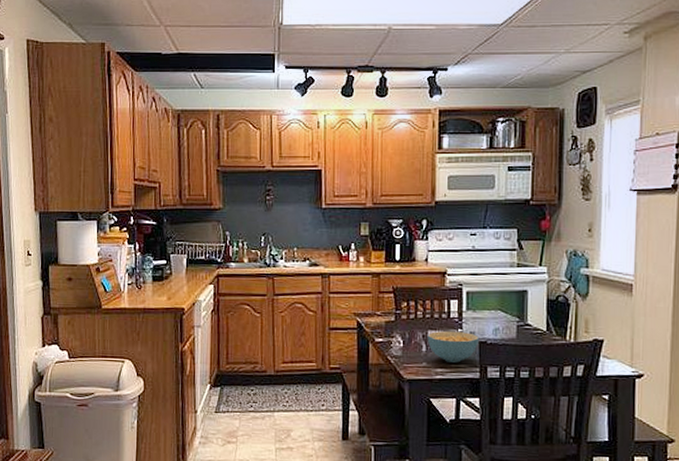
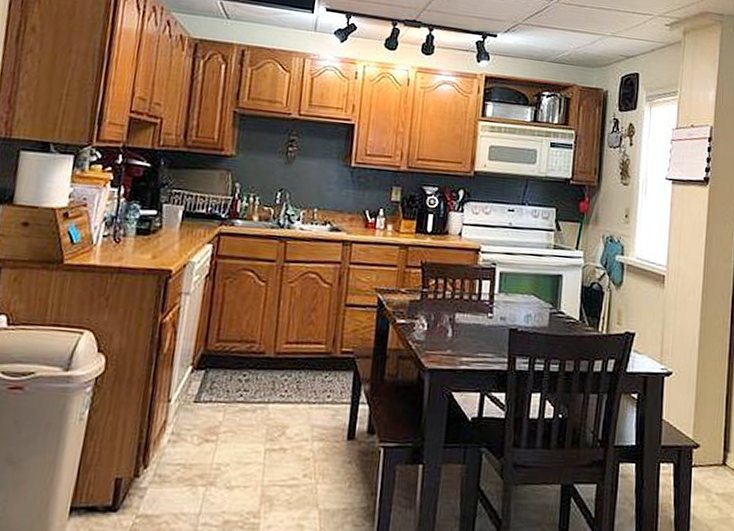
cereal bowl: present [427,330,480,363] -> none [454,314,511,352]

